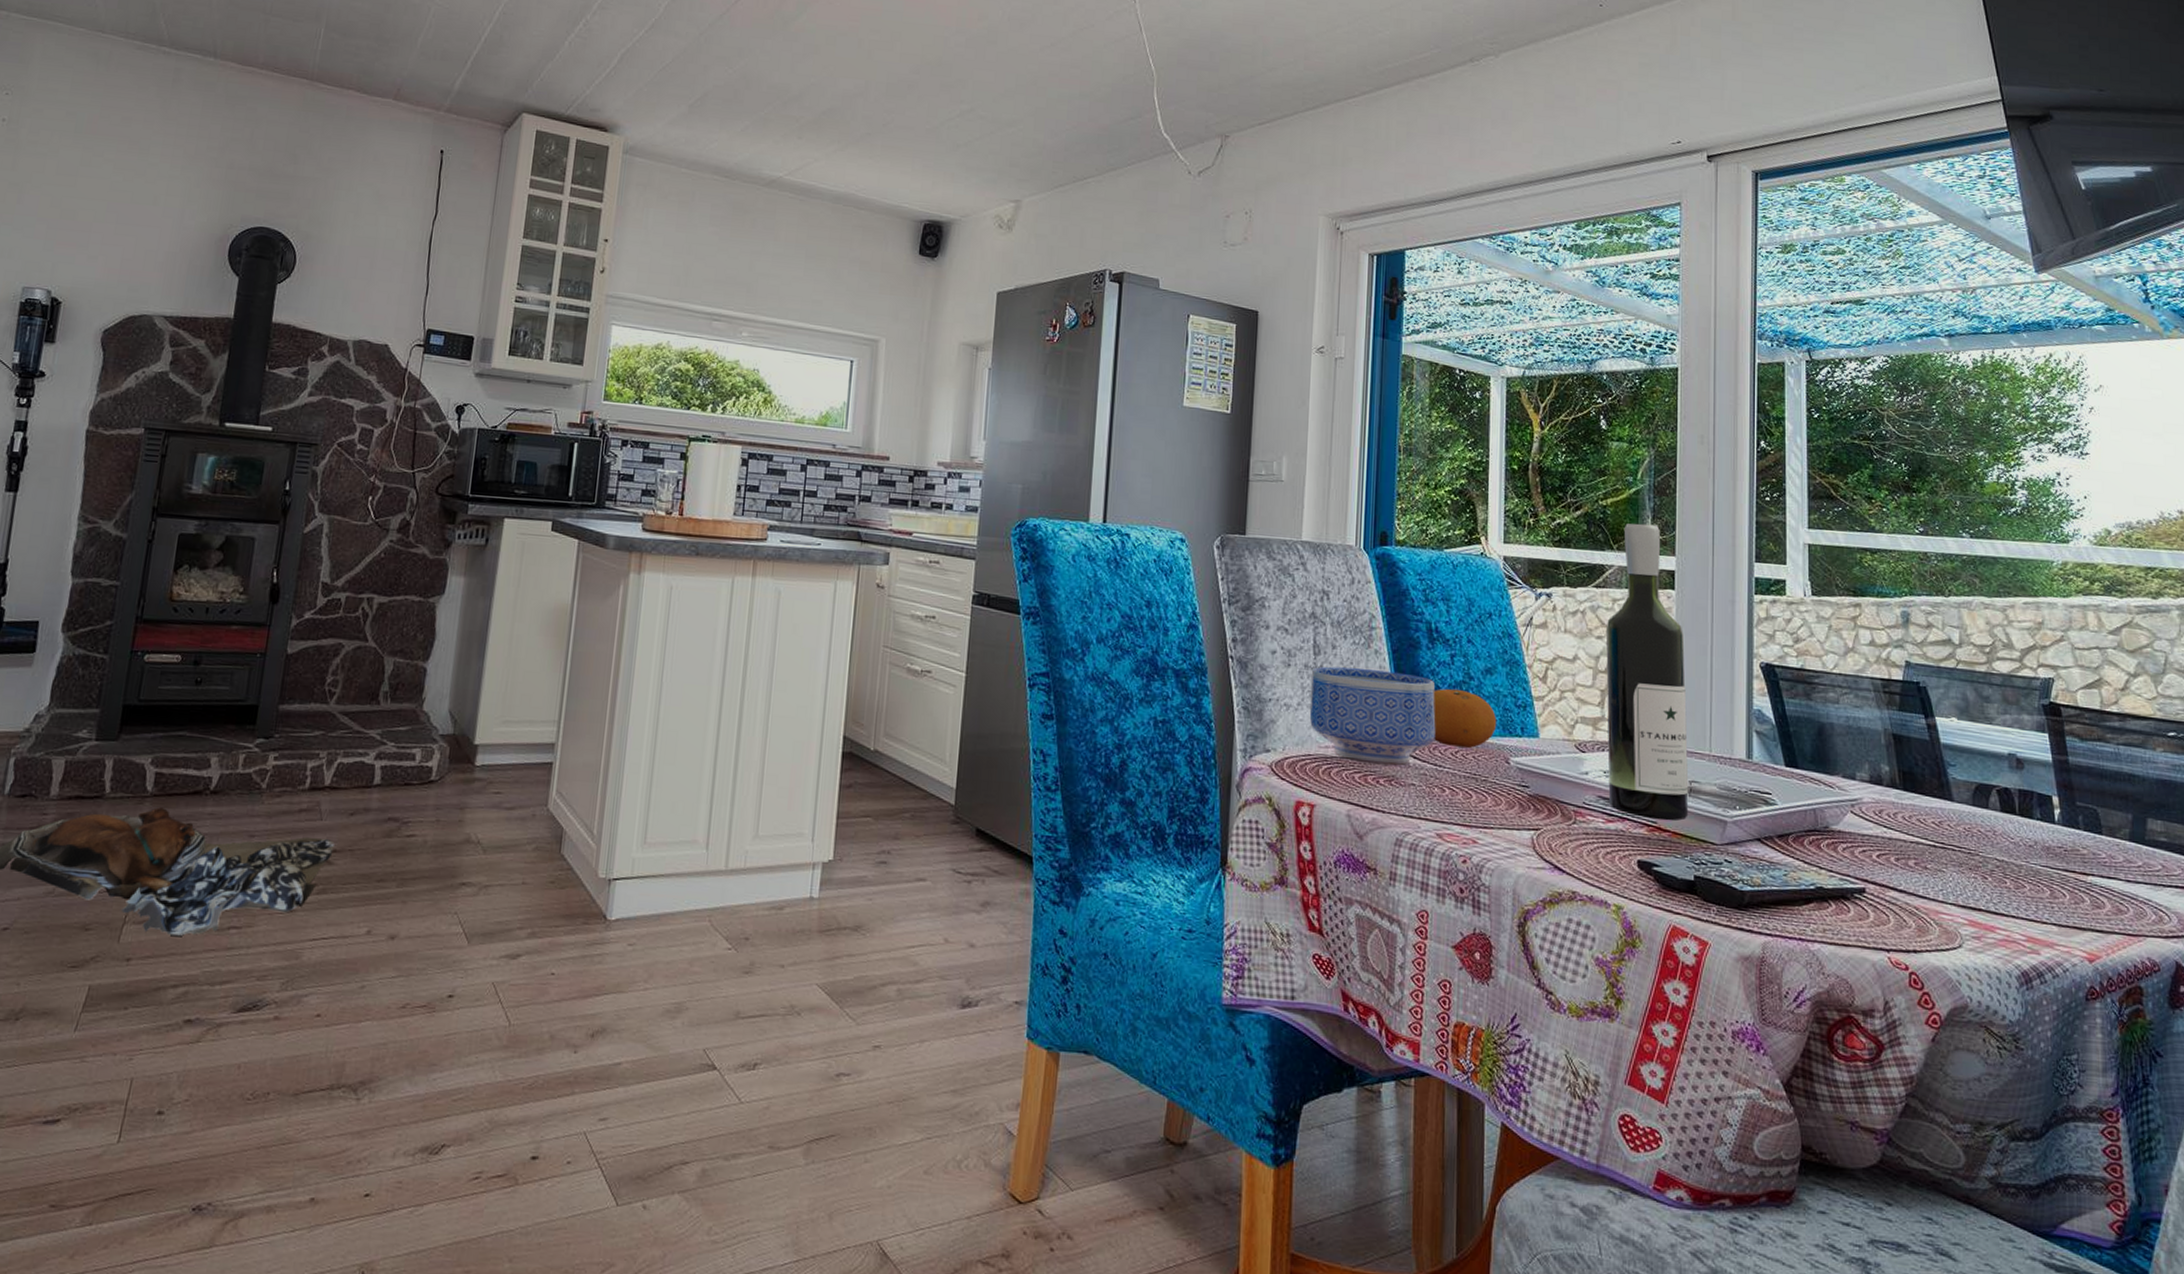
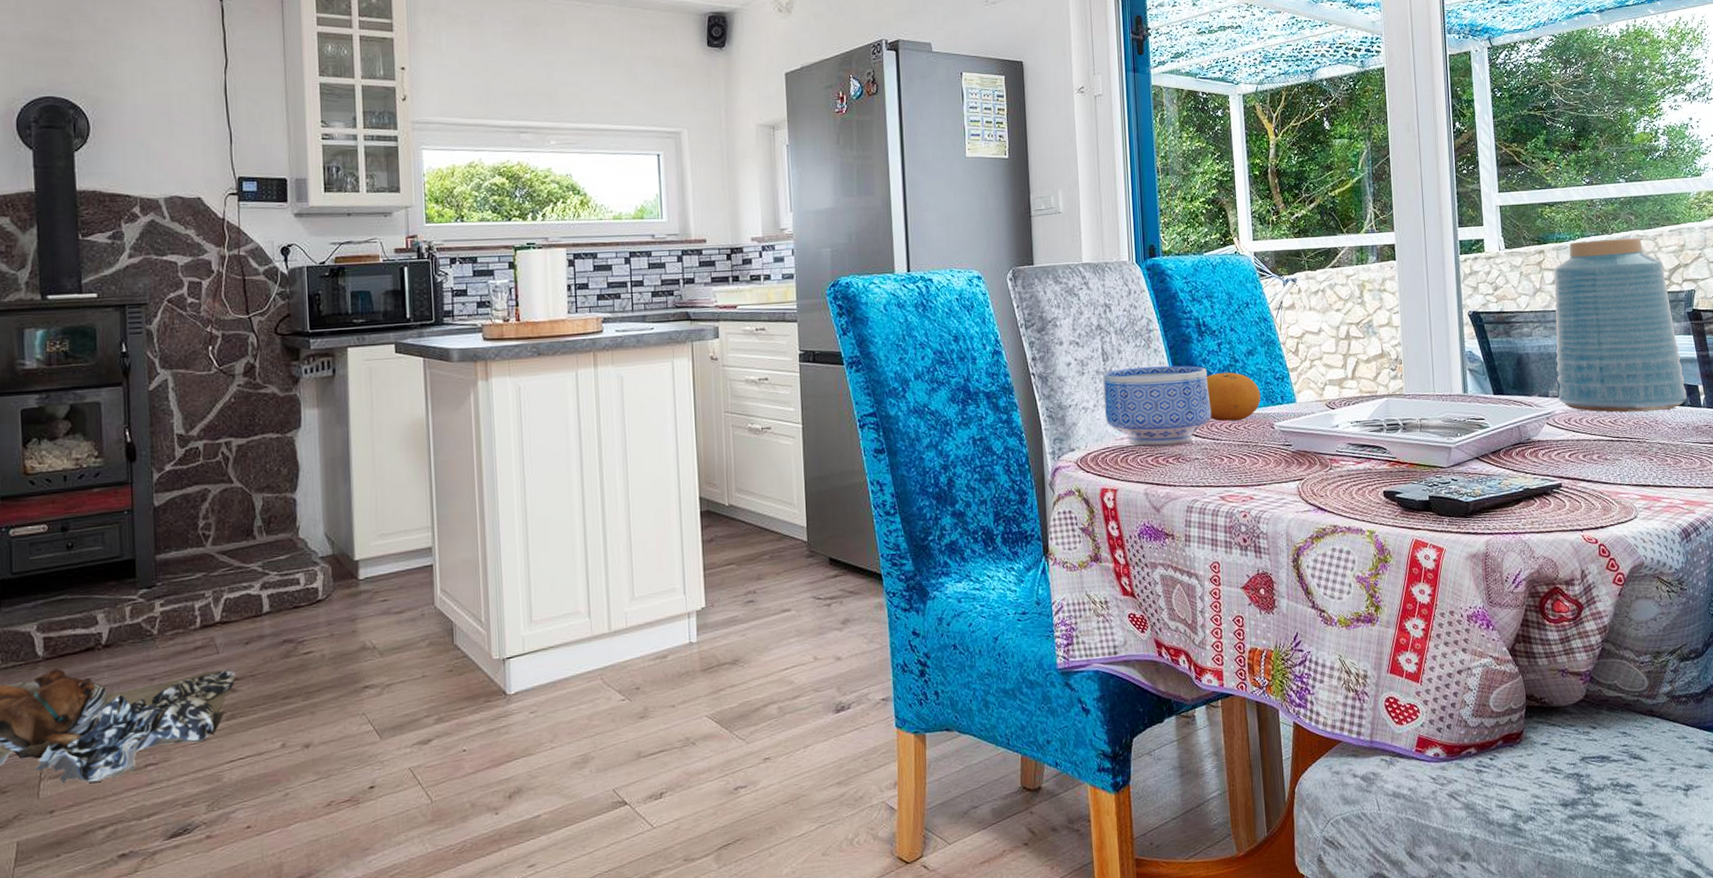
bottle: present [1605,523,1689,822] -> none [1342,207,1421,456]
vase: none [1867,600,2037,820] -> present [1554,237,1687,413]

